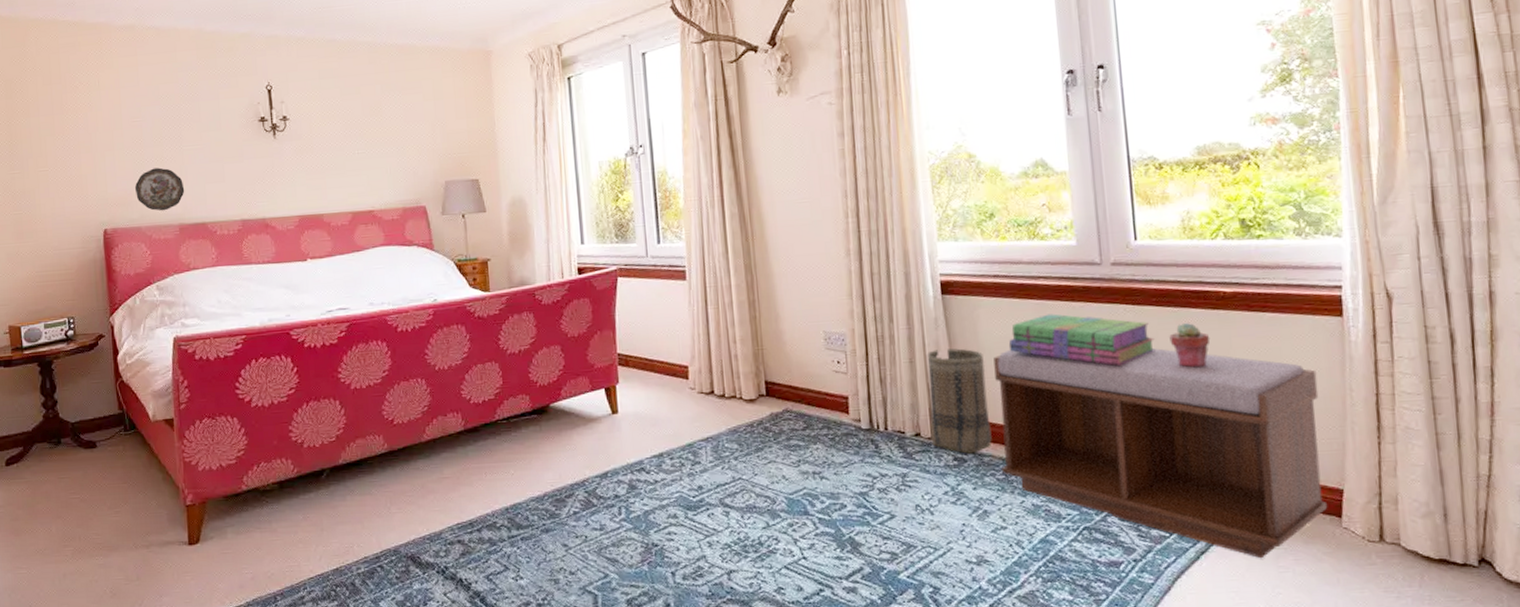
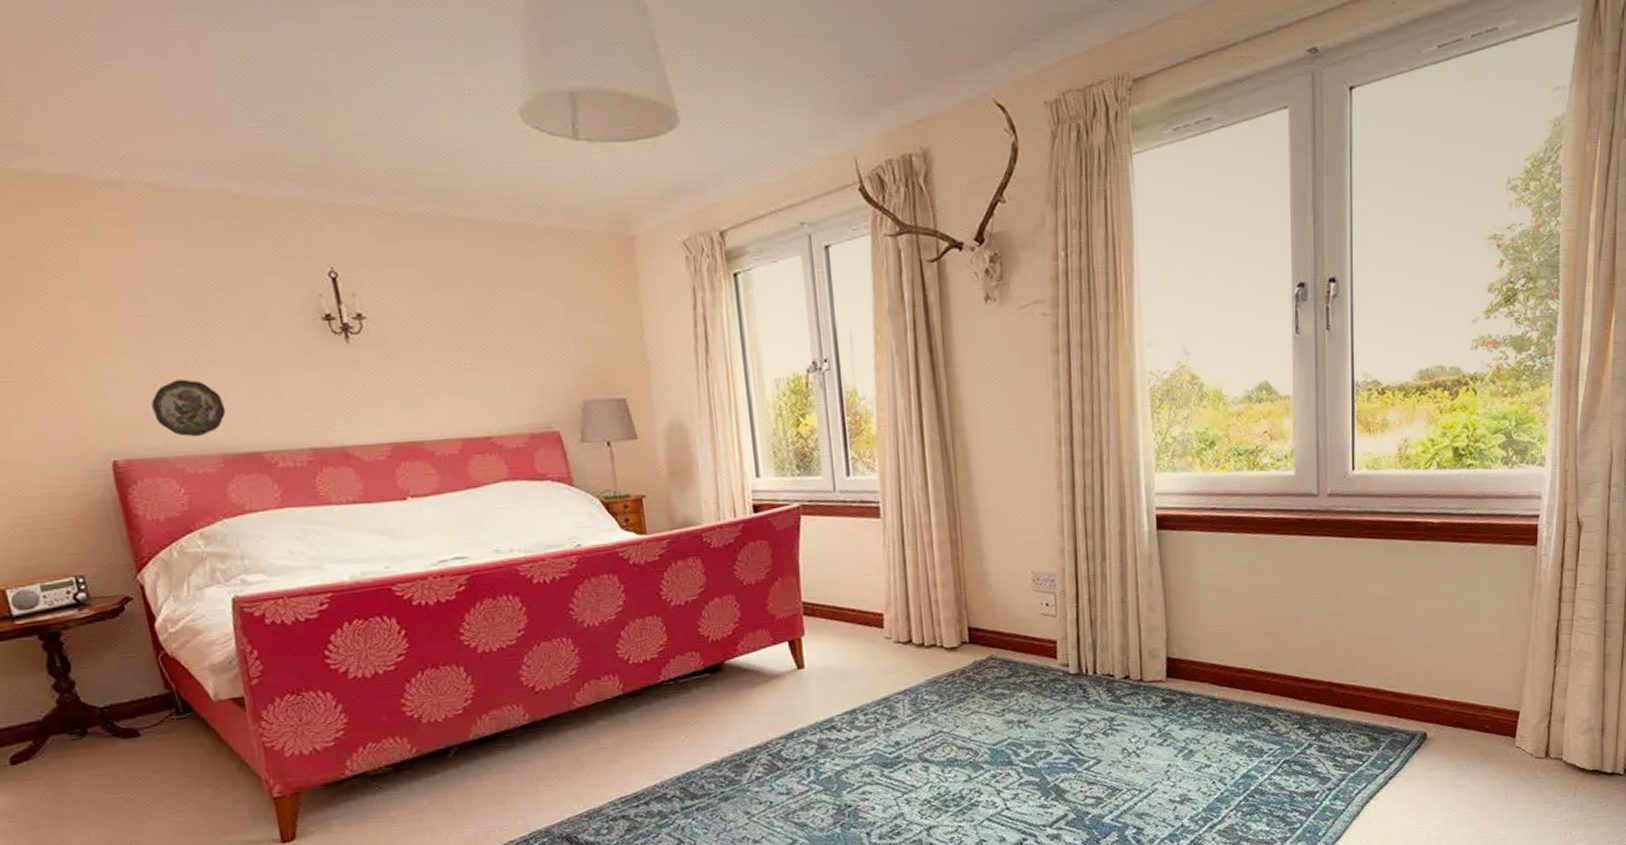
basket: present [926,348,992,454] -> none [1139,586,1201,695]
bench: present [993,348,1328,559] -> none [1206,581,1508,780]
stack of books: present [1008,313,1156,365] -> none [1222,548,1364,600]
potted succulent: present [1169,323,1210,368] -> none [1378,555,1415,600]

